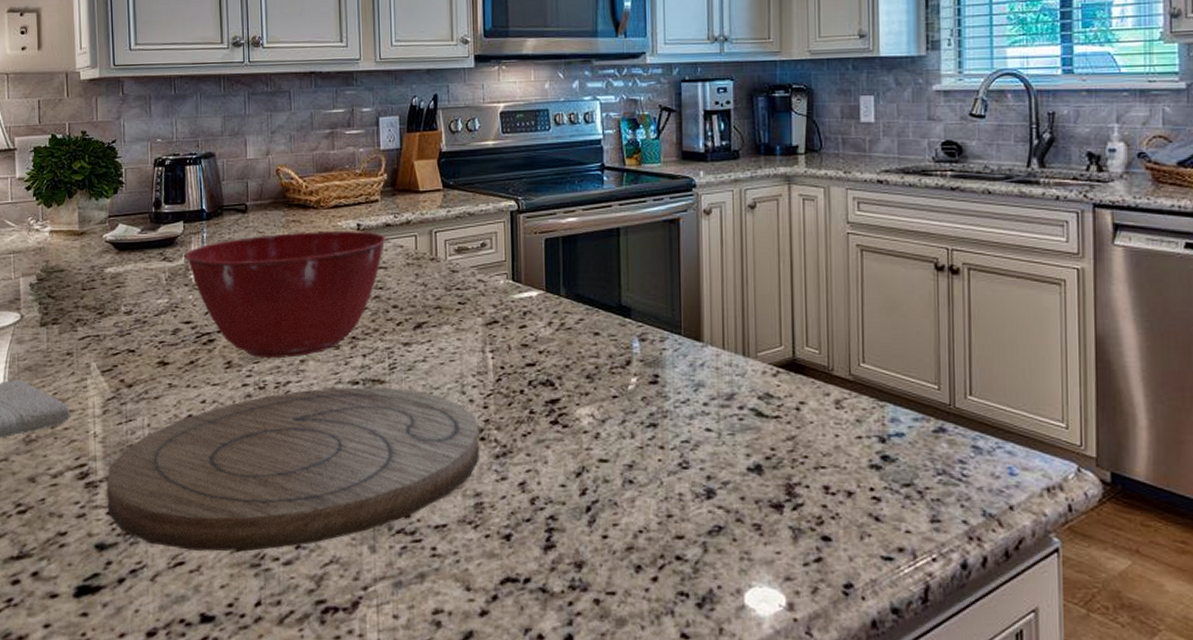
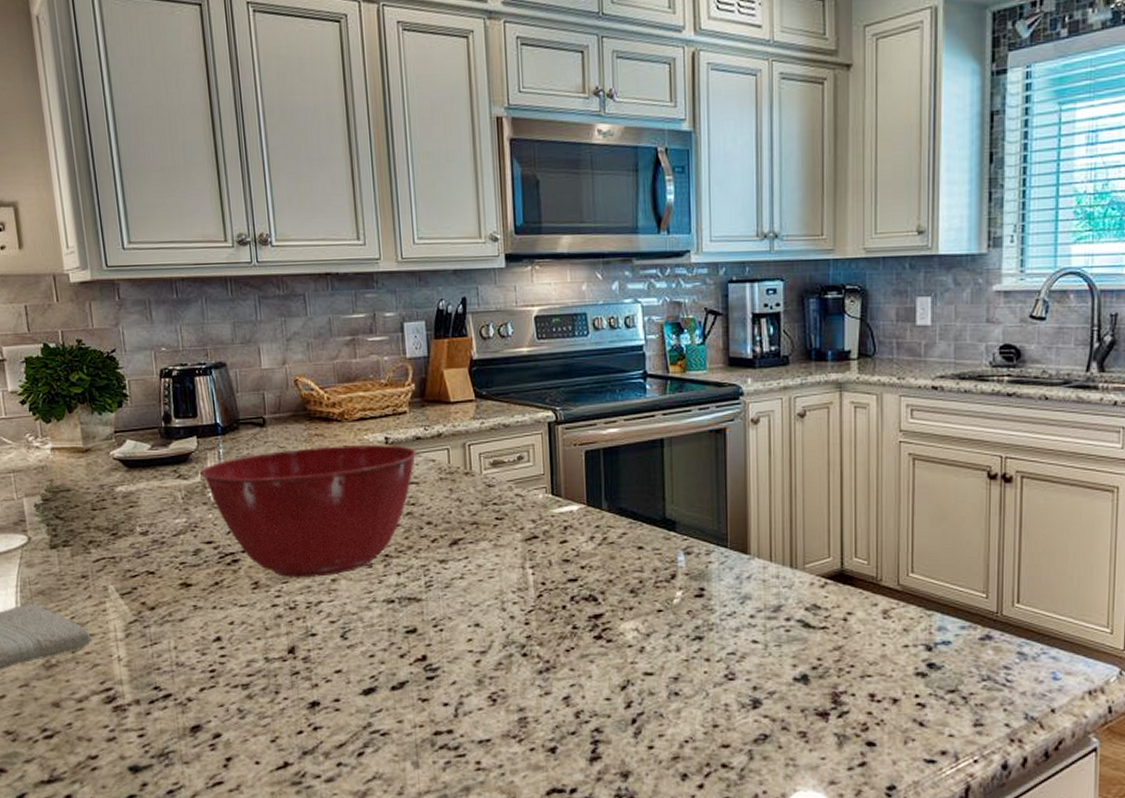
cutting board: present [106,387,479,552] -> none [135,606,522,771]

